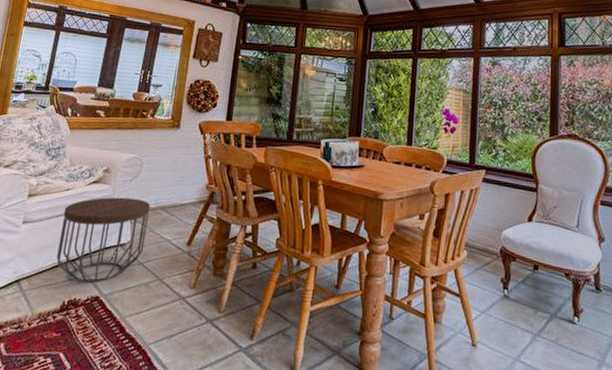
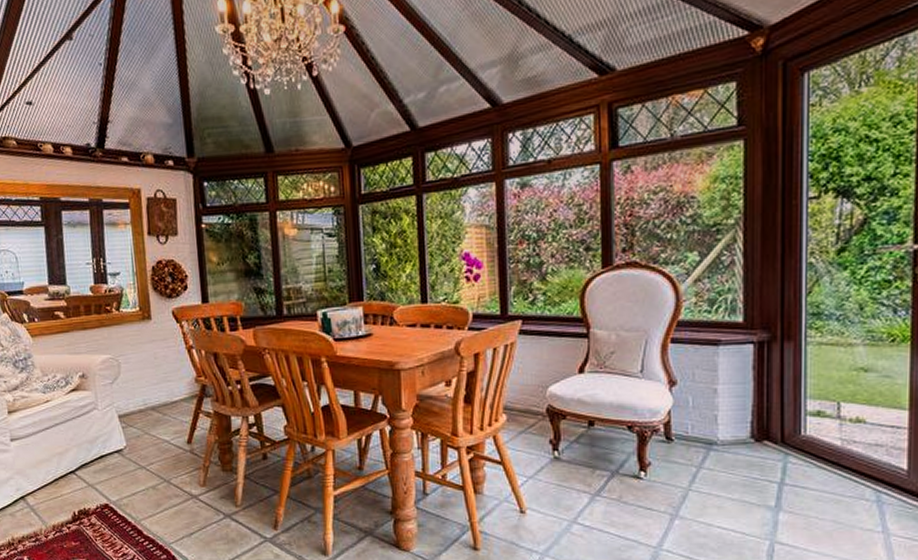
side table: present [56,197,151,283] -> none [49,402,143,492]

